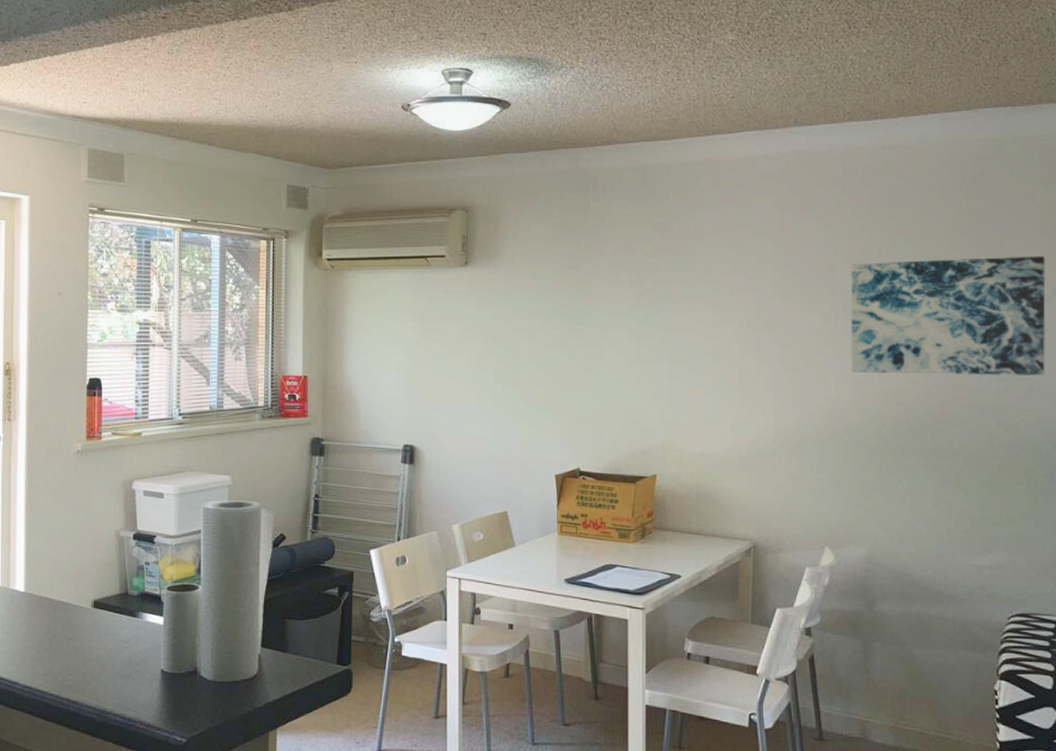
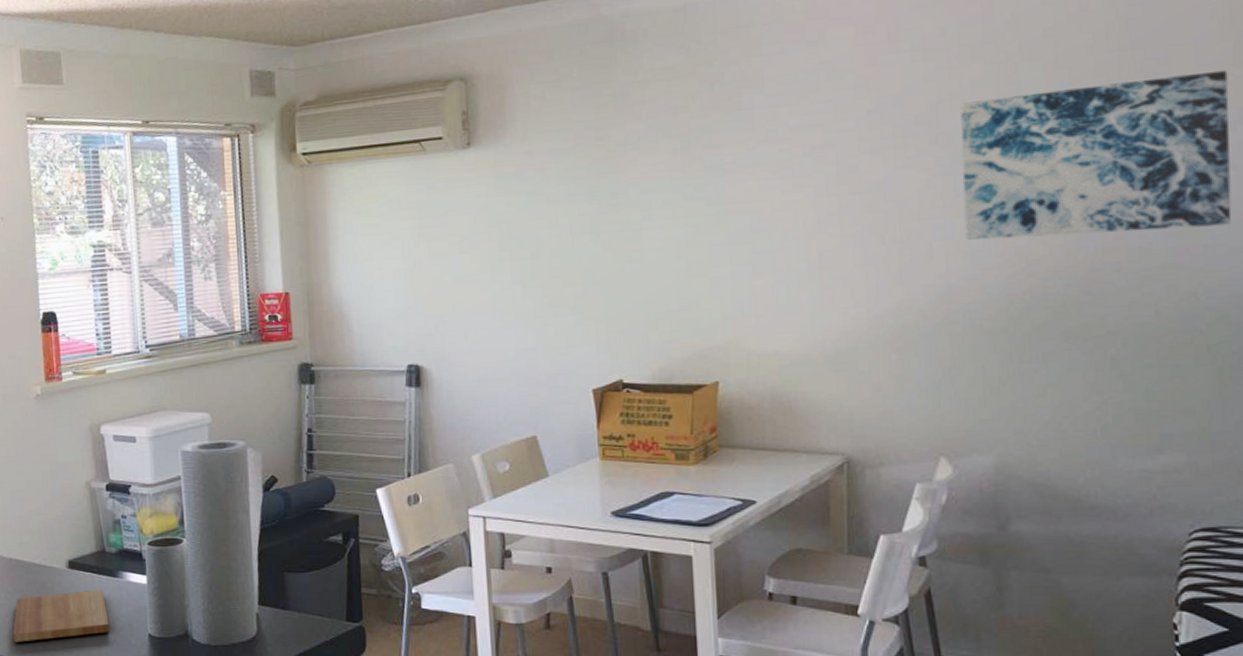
cutting board: none [36,628,126,673] -> present [12,589,109,642]

